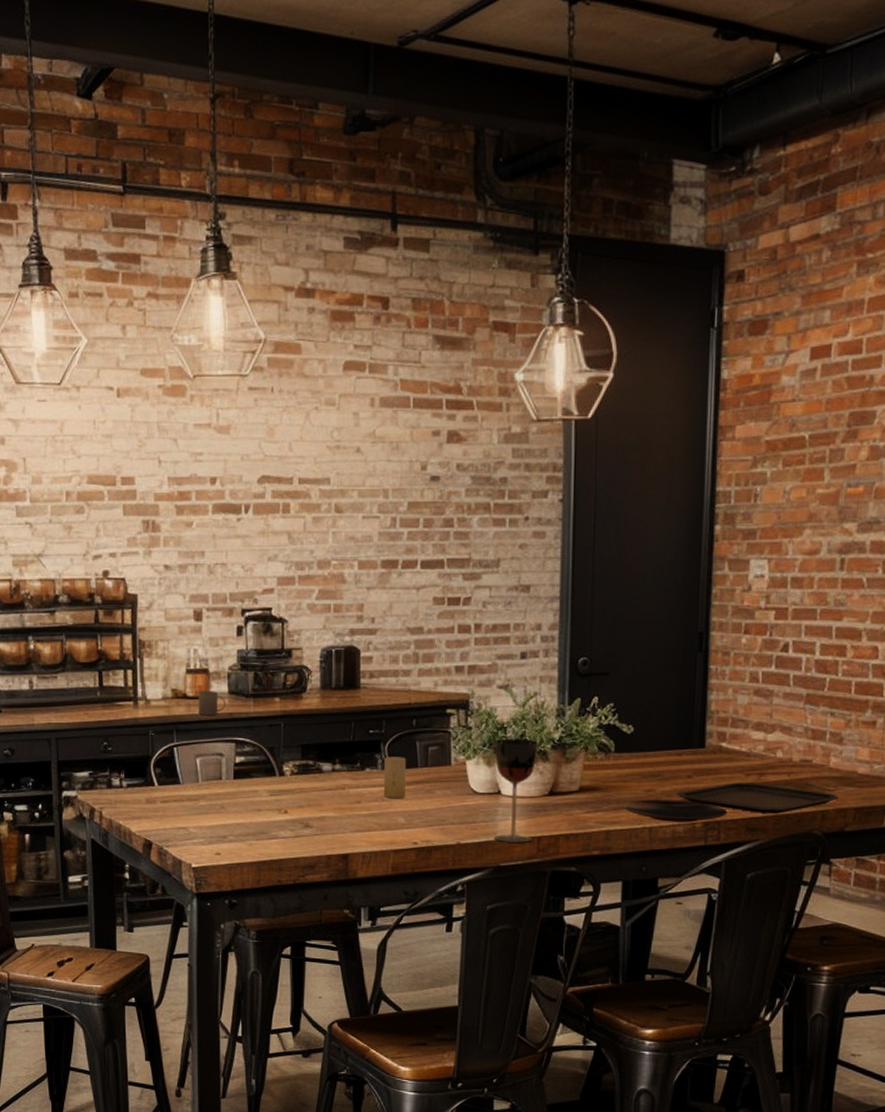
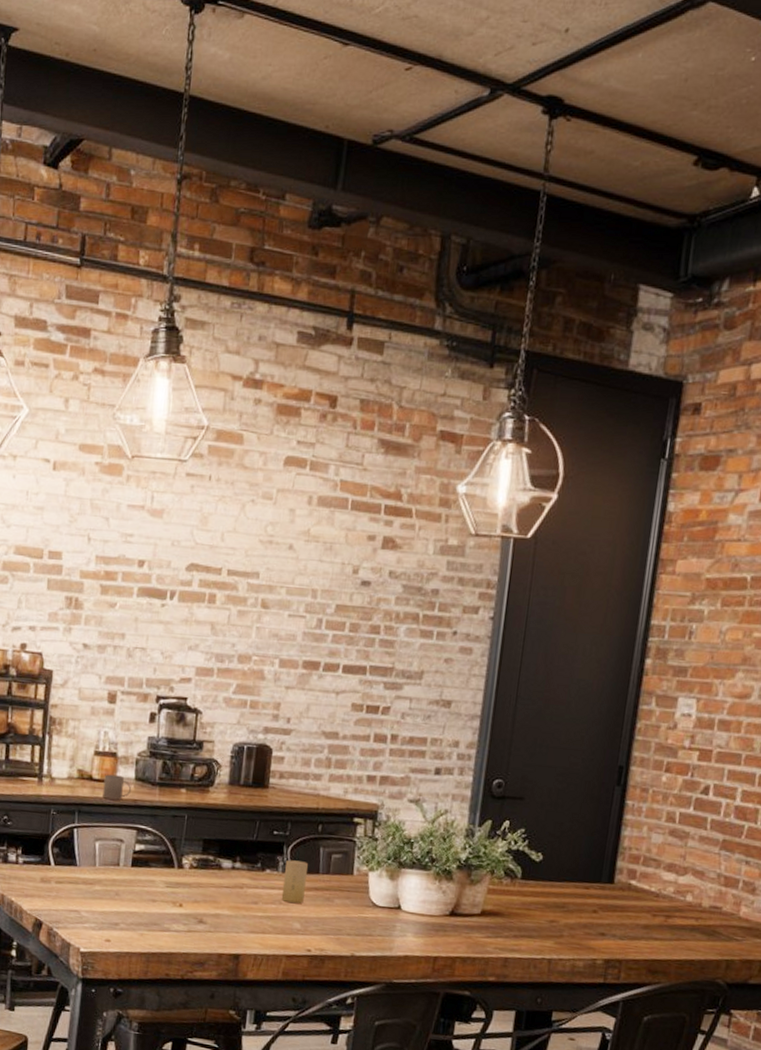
wineglass: present [494,738,538,843] -> none [389,853,444,962]
plate: present [622,799,728,823] -> none [523,930,631,958]
tray: present [677,782,839,814] -> none [580,922,746,959]

